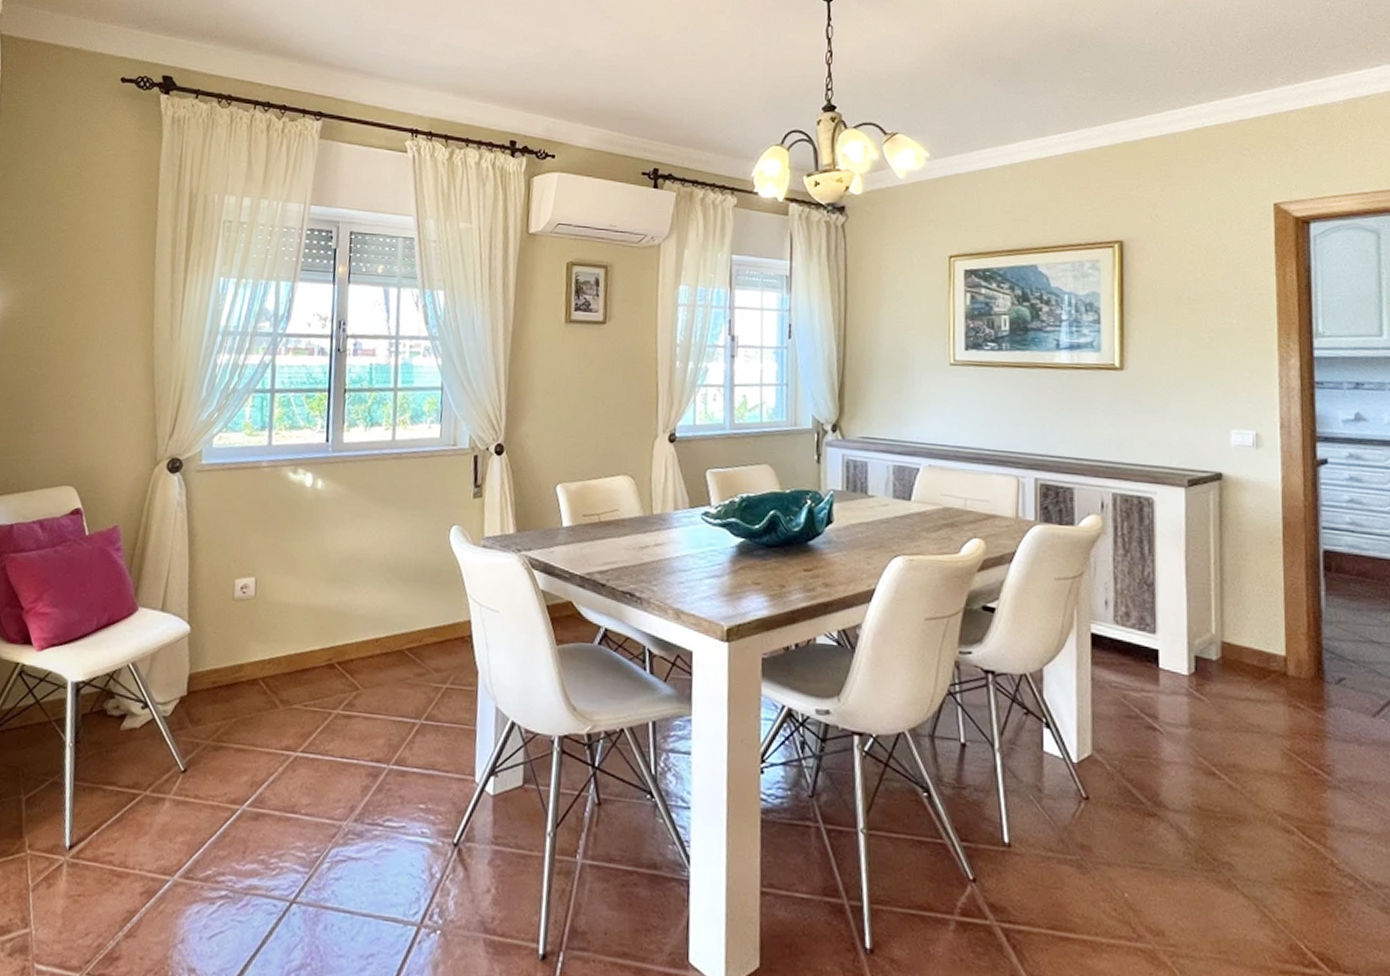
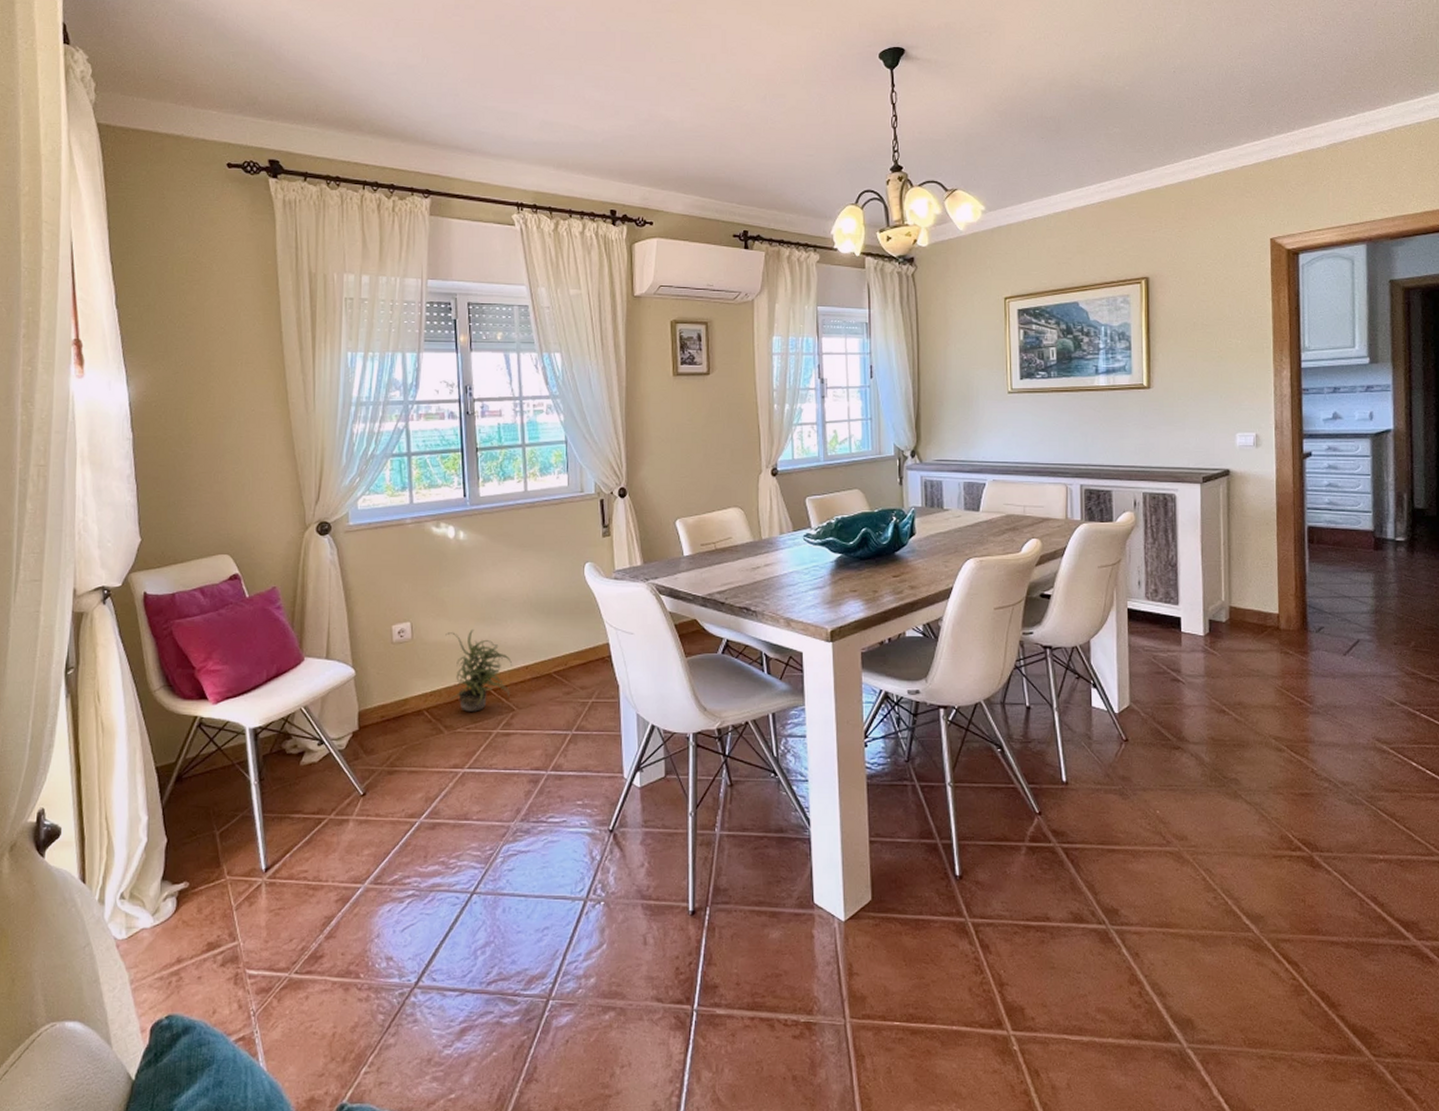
potted plant: none [289,590,362,687] -> present [445,628,513,712]

